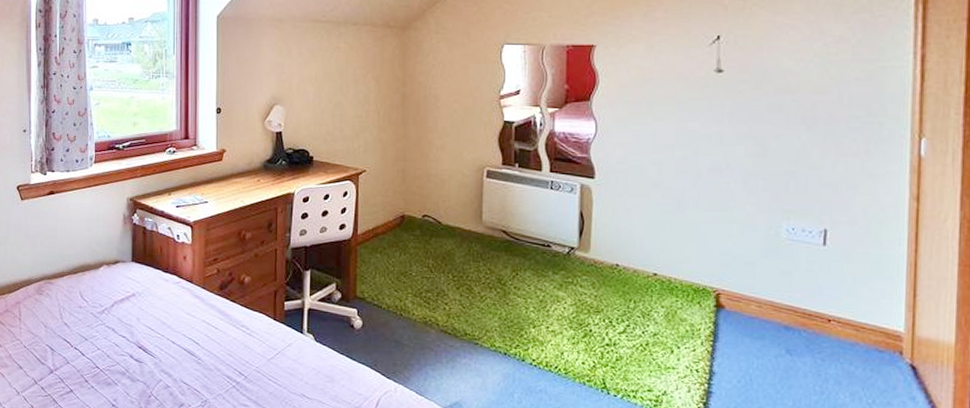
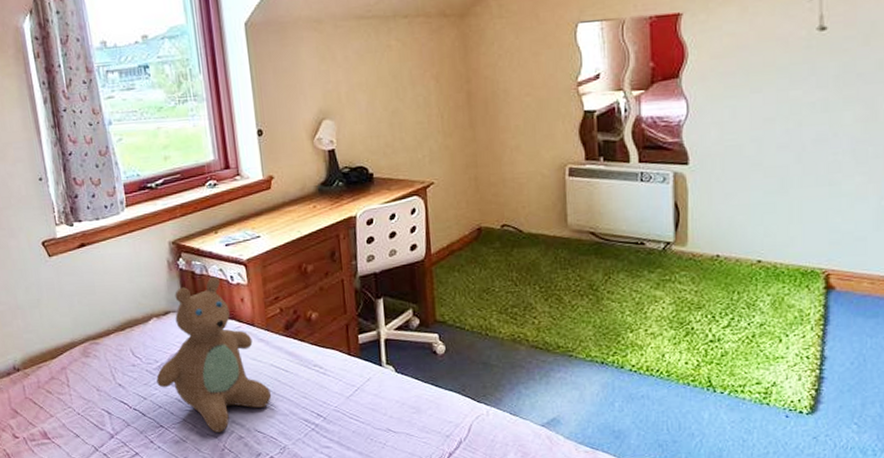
teddy bear: none [99,233,200,379] -> present [156,276,272,432]

